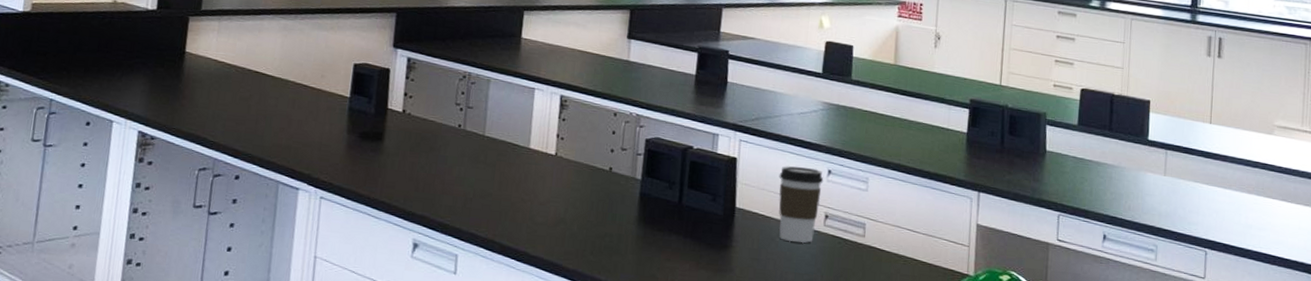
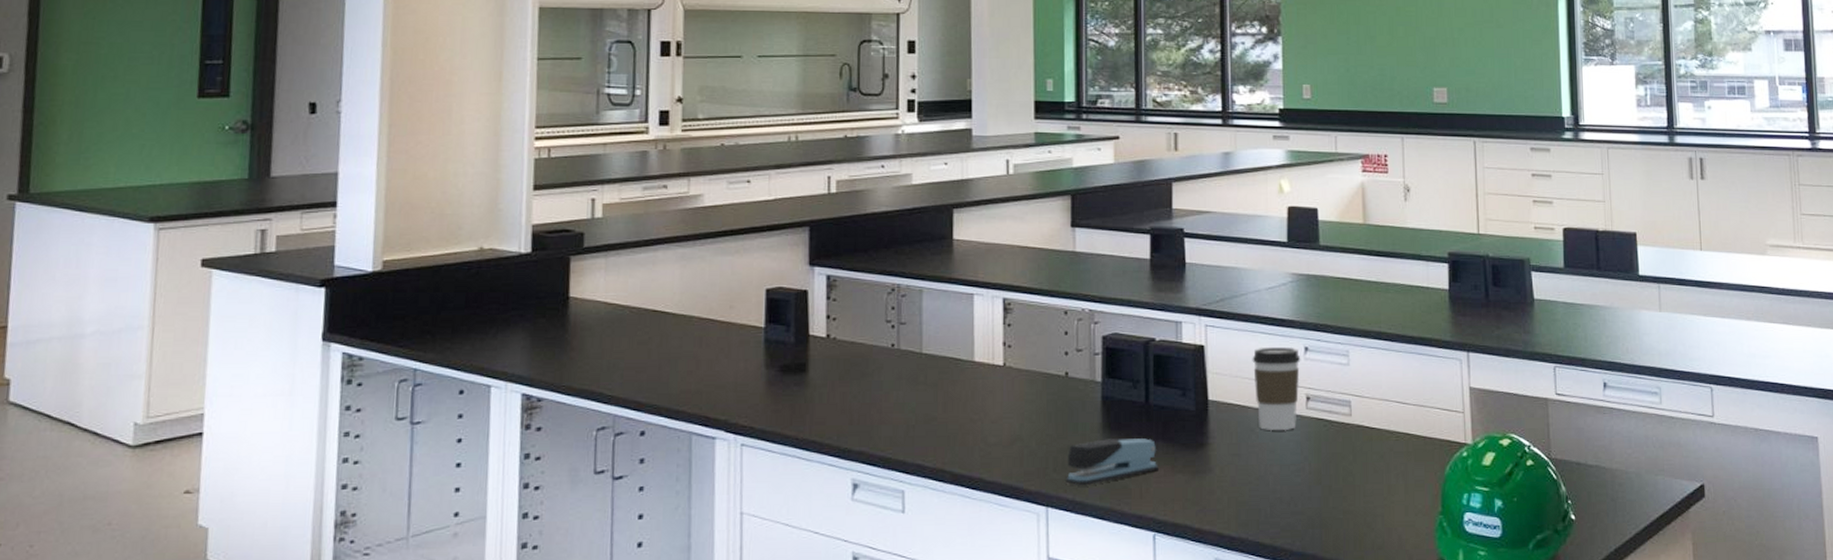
stapler: none [600,231,685,270] -> present [1066,438,1158,485]

